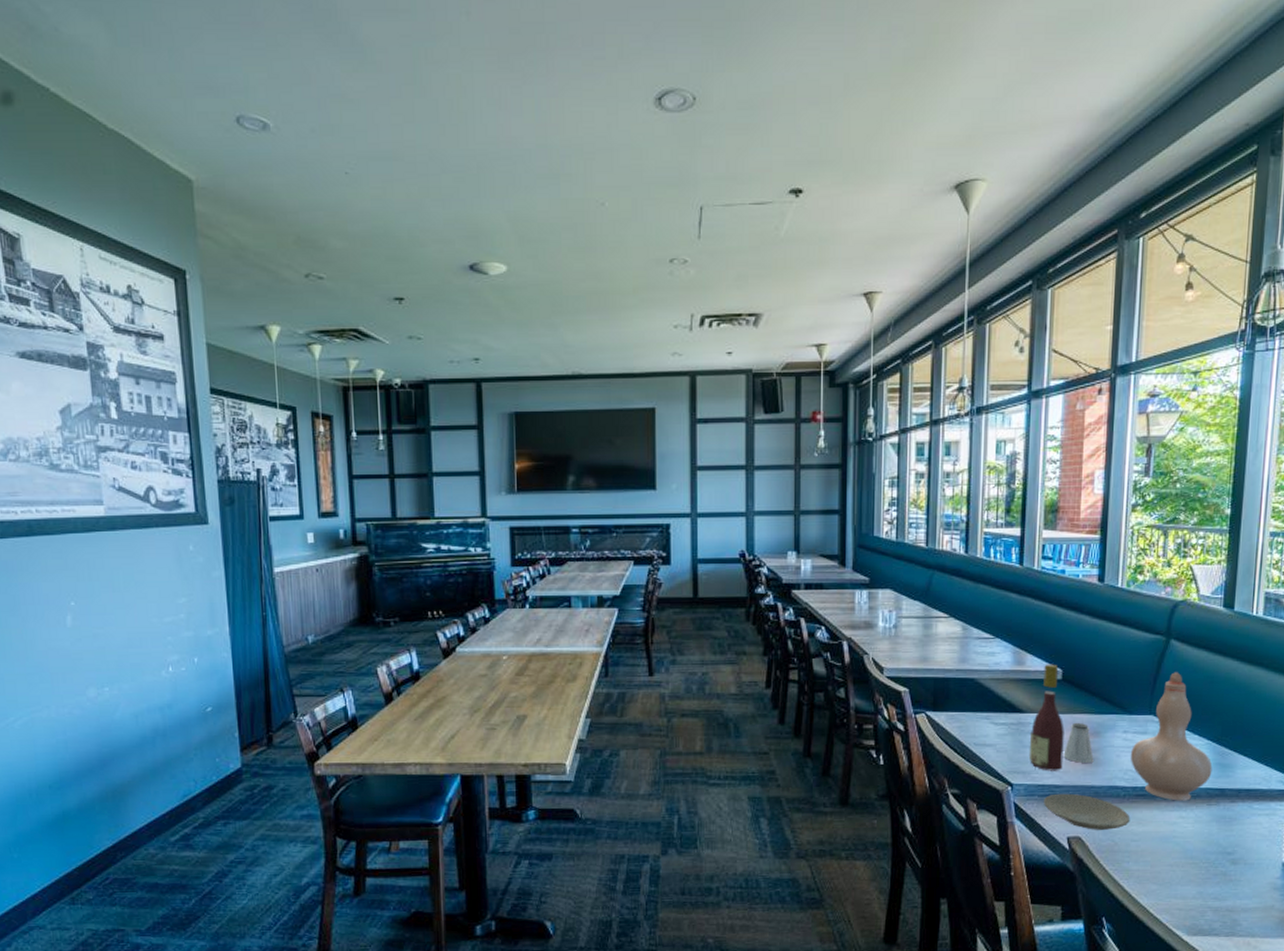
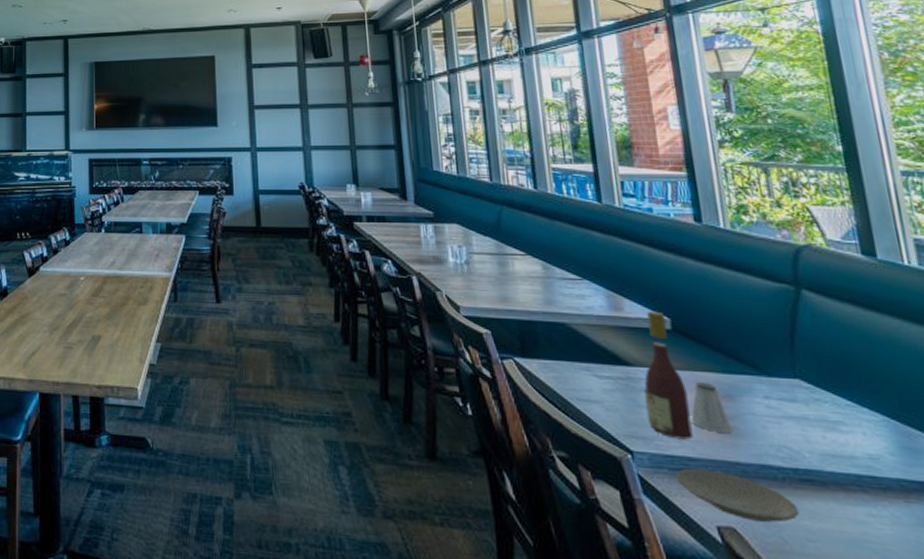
vase: present [1130,672,1213,801] -> none [779,328,901,494]

